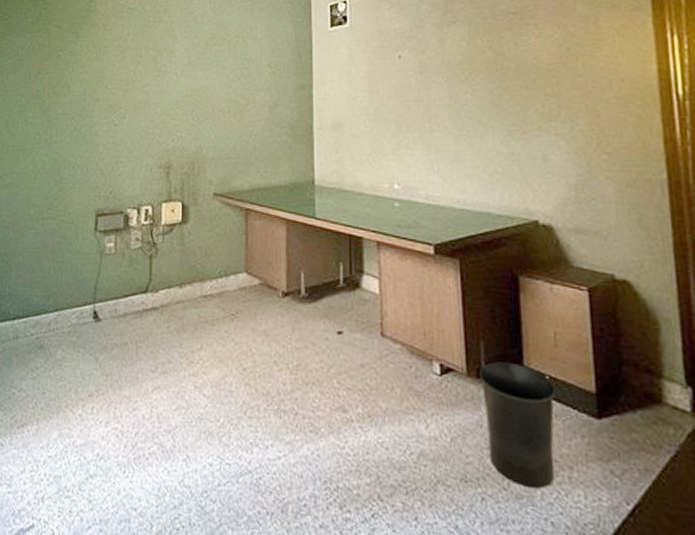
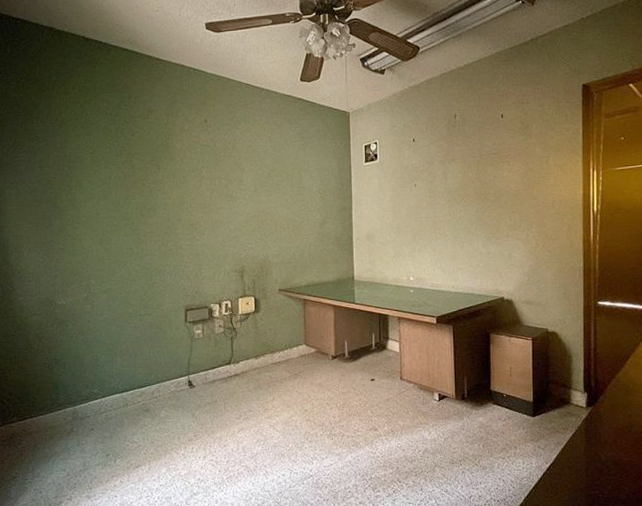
waste bin: present [478,361,556,488] -> none [463,388,510,462]

